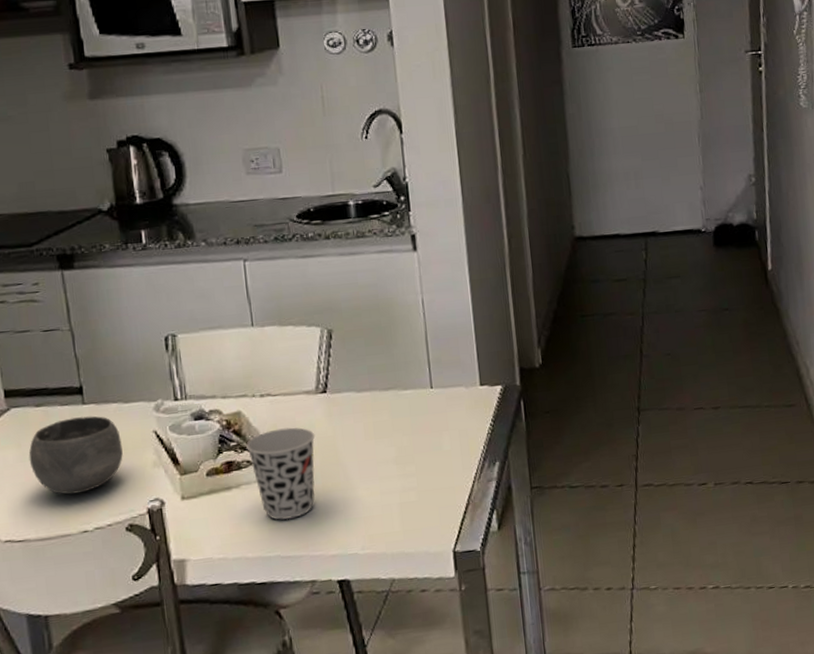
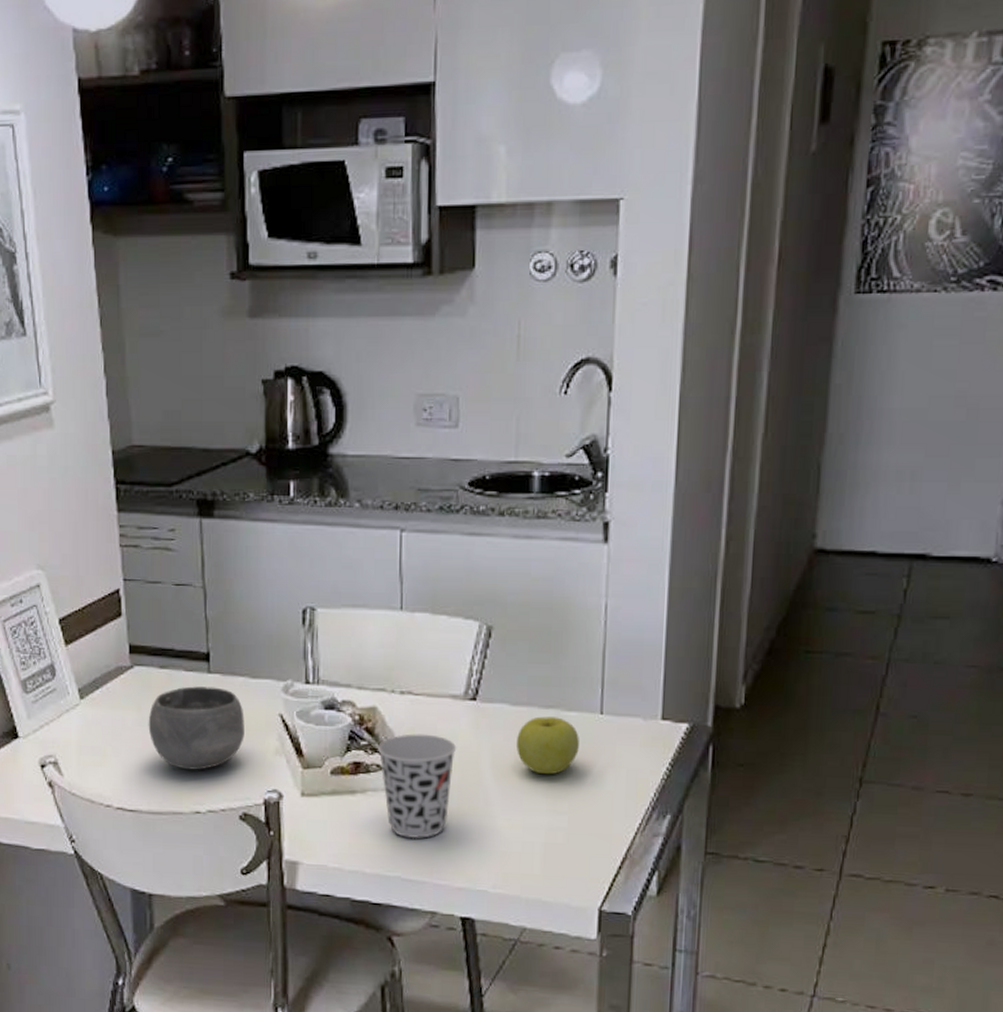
apple: none [365,396,418,446] -> present [517,716,579,775]

